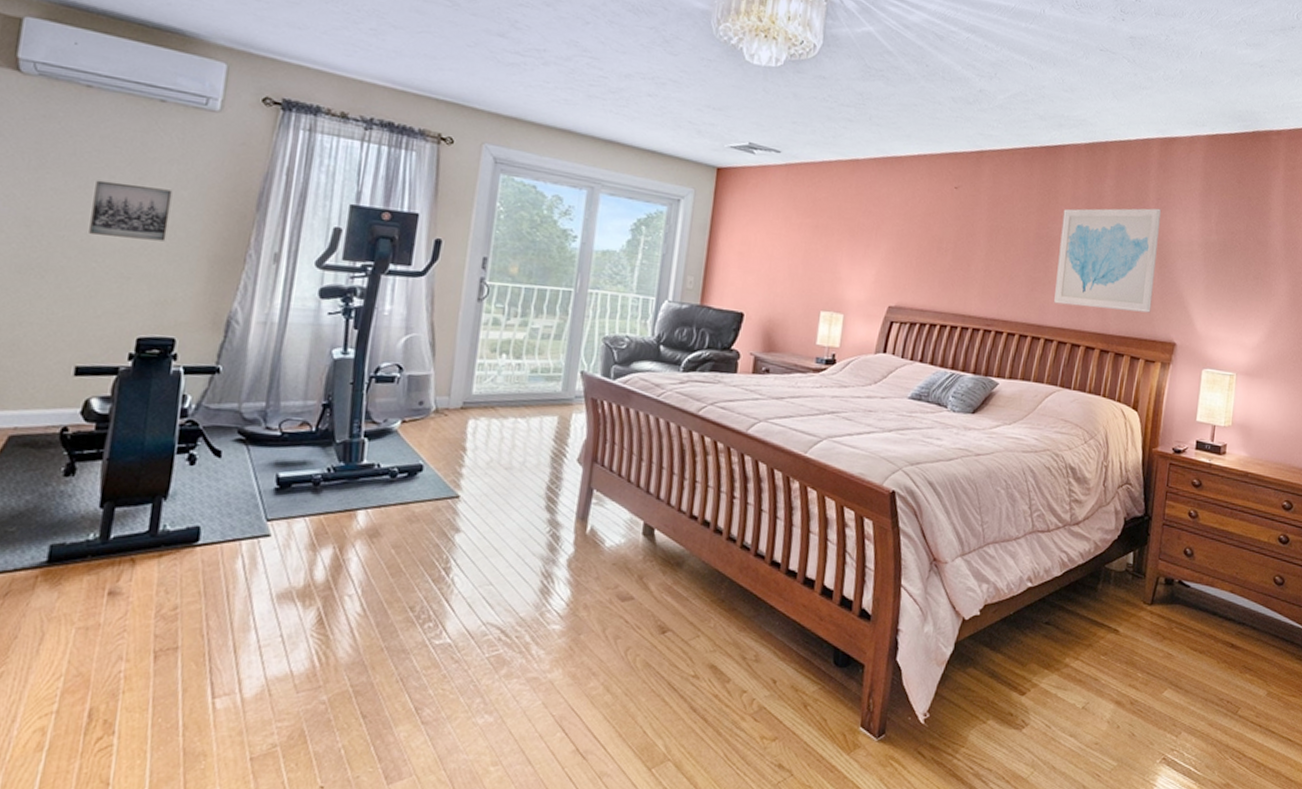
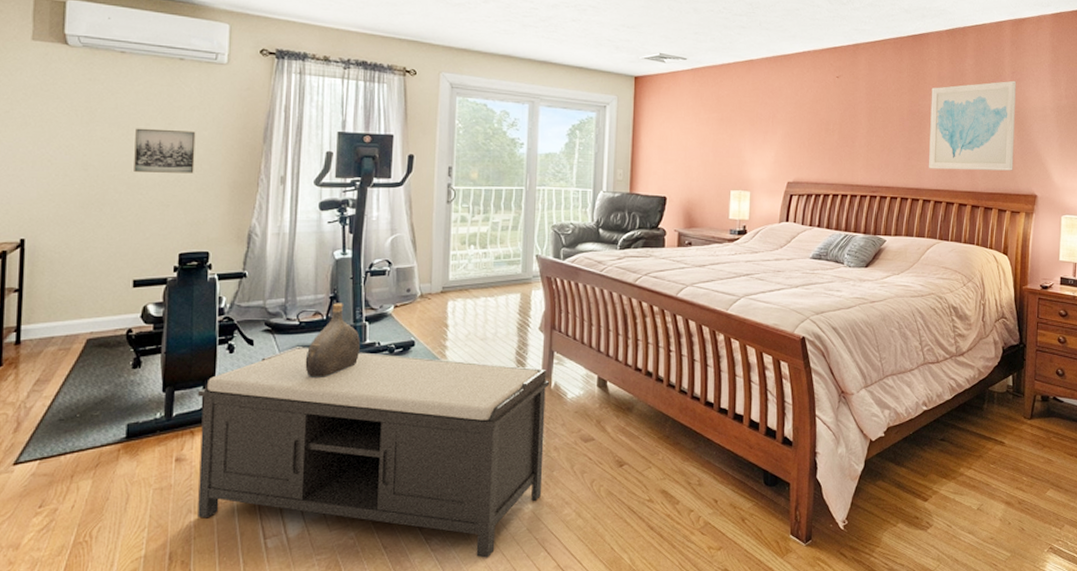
bench: none [130,462,586,736] -> present [198,347,550,558]
water jug: none [283,412,356,504] -> present [305,303,360,379]

